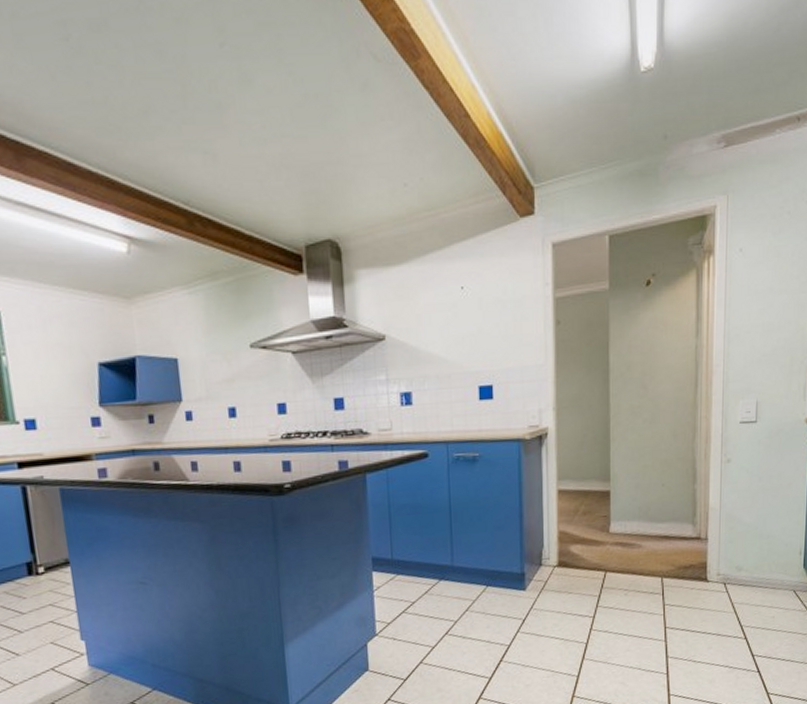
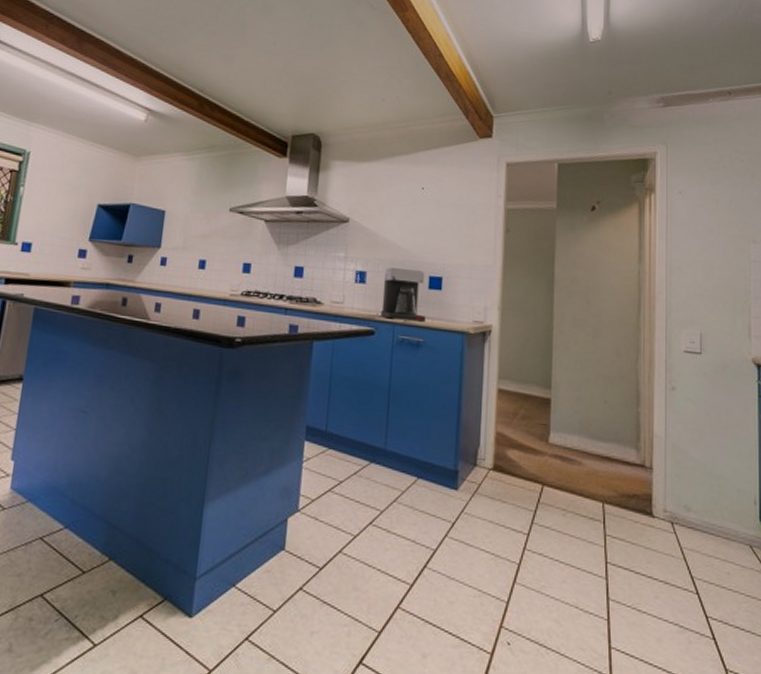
coffee maker: none [431,381,479,439] -> present [381,268,426,323]

